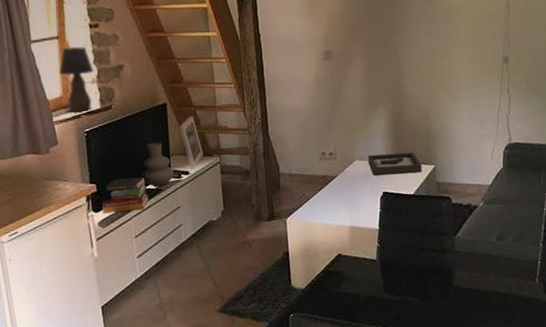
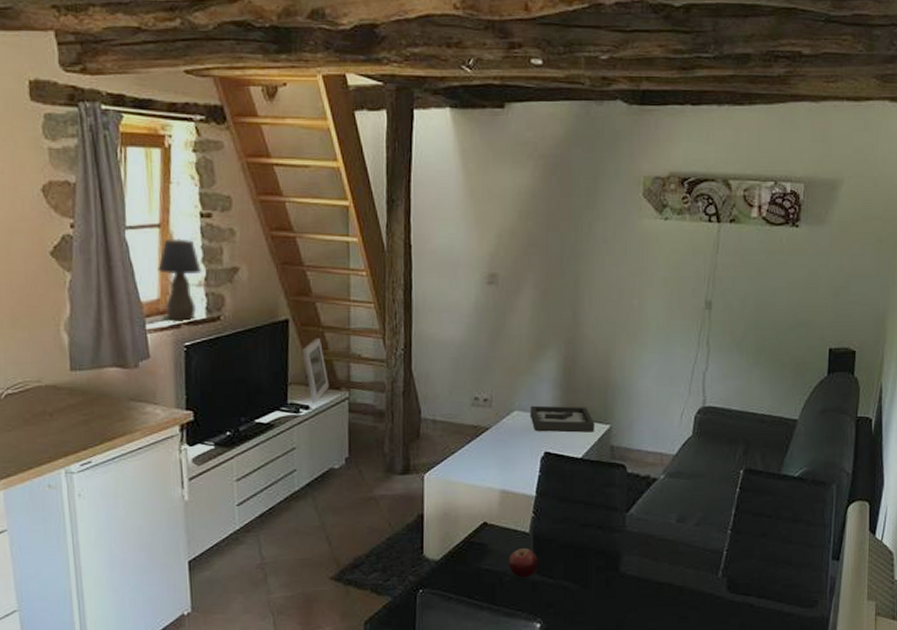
books: present [101,177,149,213] -> none [198,406,258,448]
vase: present [142,142,174,187] -> none [252,366,291,421]
fruit: none [361,272,386,297] -> present [508,547,538,578]

